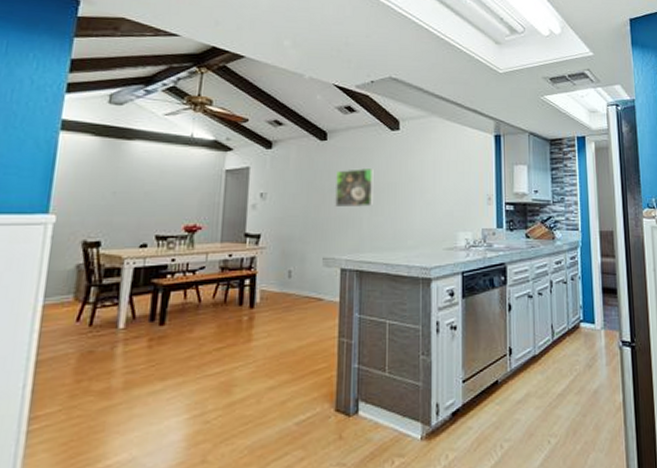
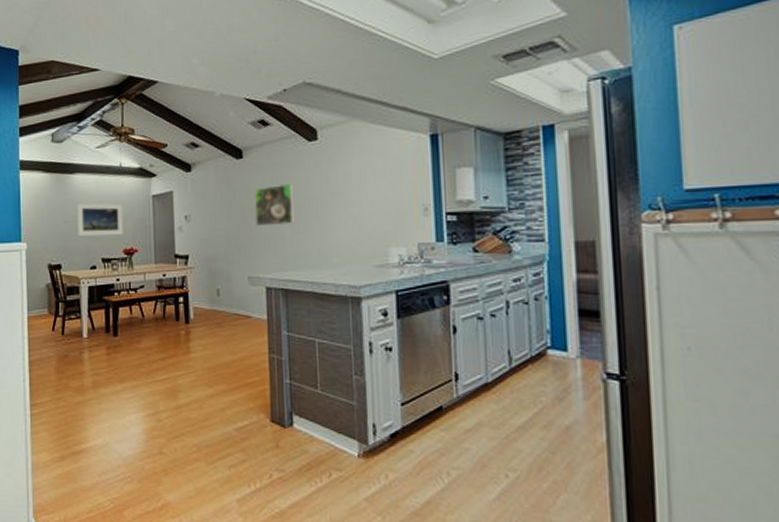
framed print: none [128,173,189,211] -> present [77,202,124,237]

